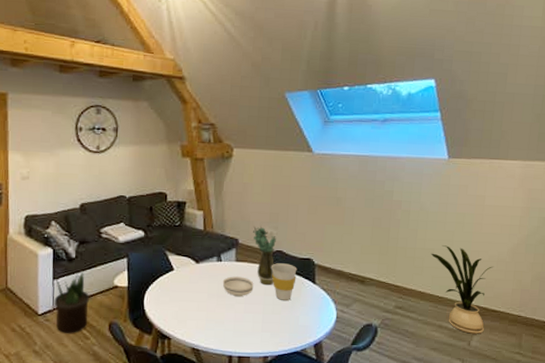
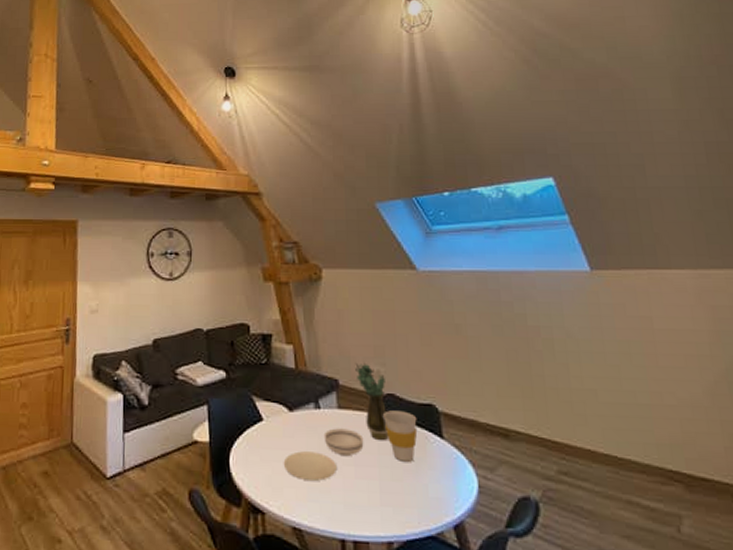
planter: present [54,271,89,333] -> none [124,421,165,503]
plate: none [188,293,230,315] -> present [283,451,336,481]
house plant: present [430,245,494,334] -> none [593,384,697,515]

